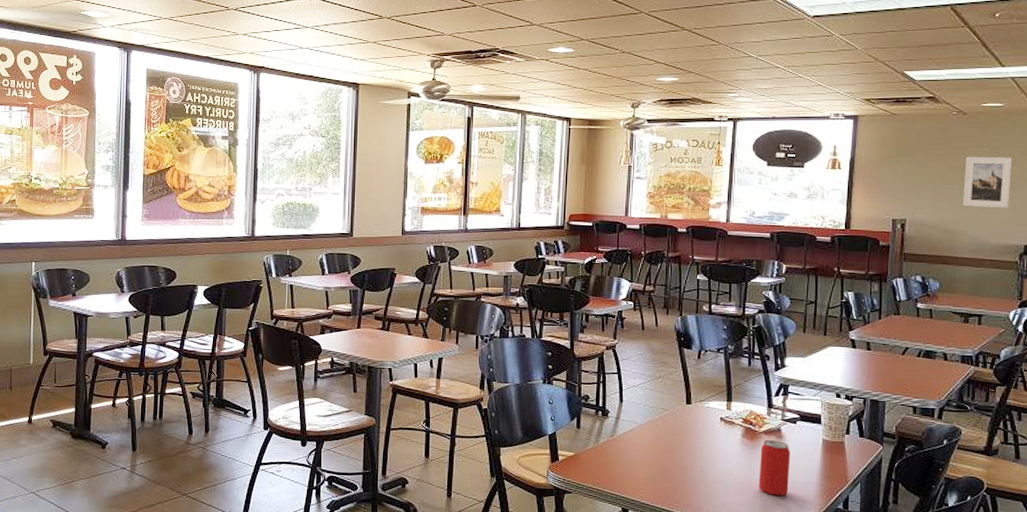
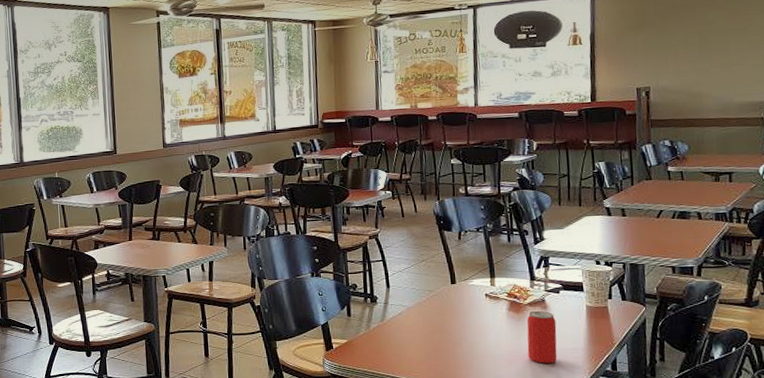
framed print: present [962,156,1012,208] -> none [703,16,751,69]

